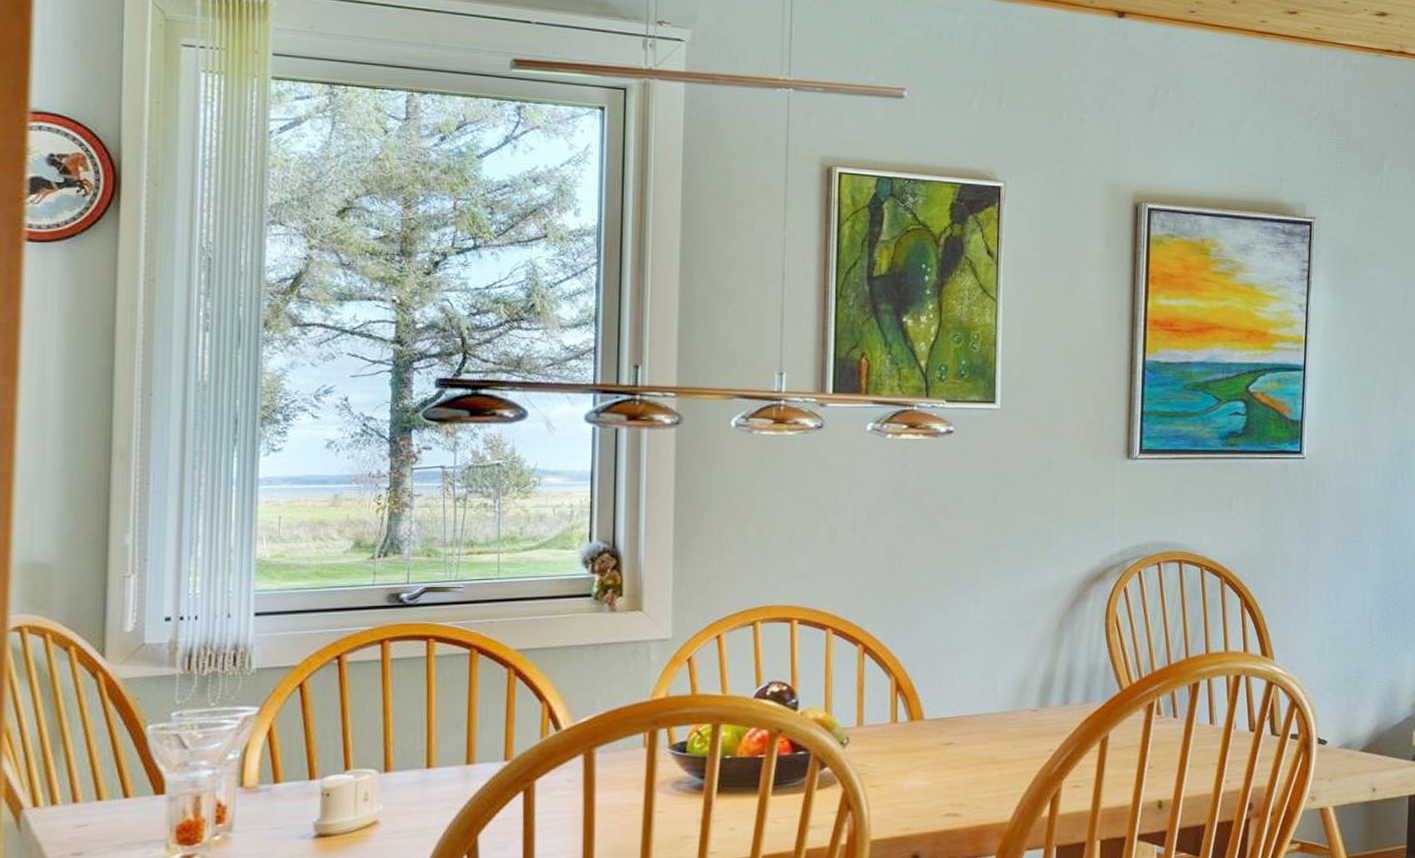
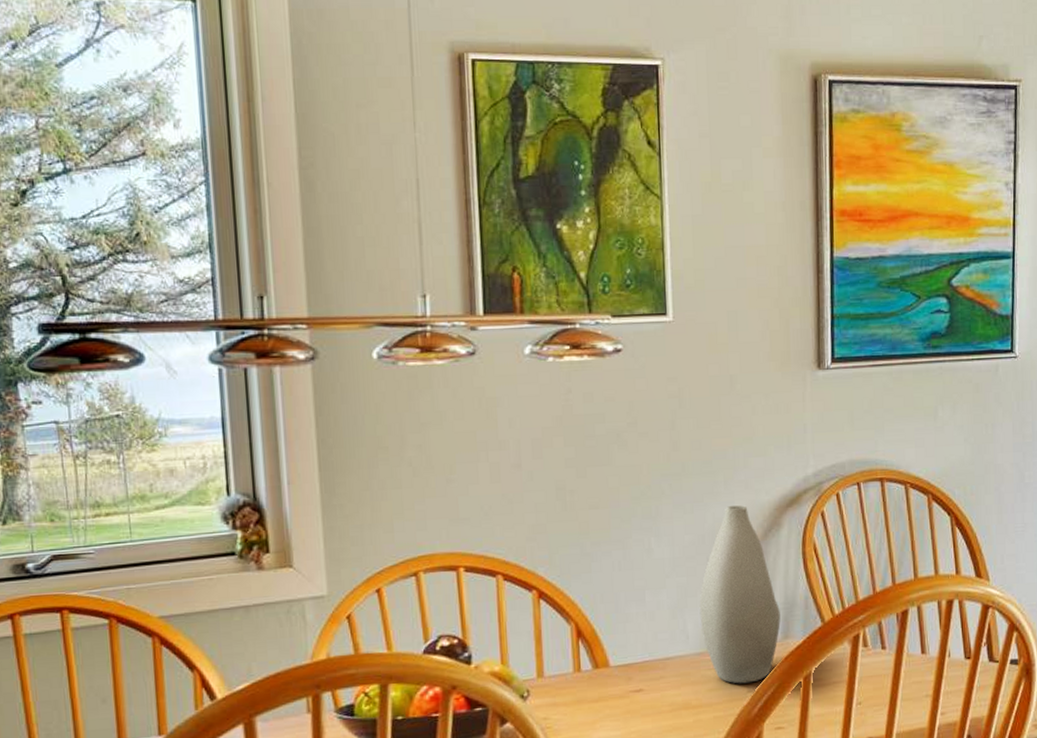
vase: none [1009,578,1082,743] -> present [699,505,781,684]

